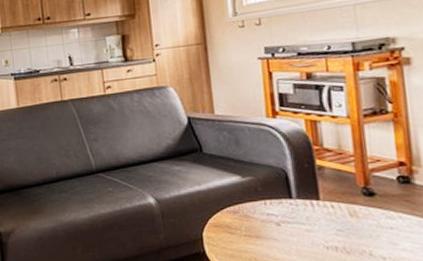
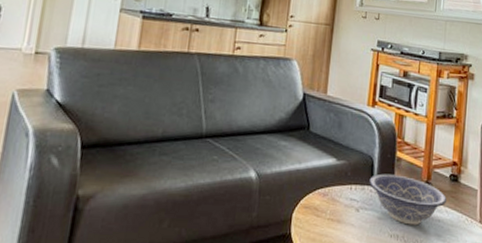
decorative bowl: none [286,184,398,235] -> present [369,173,446,225]

